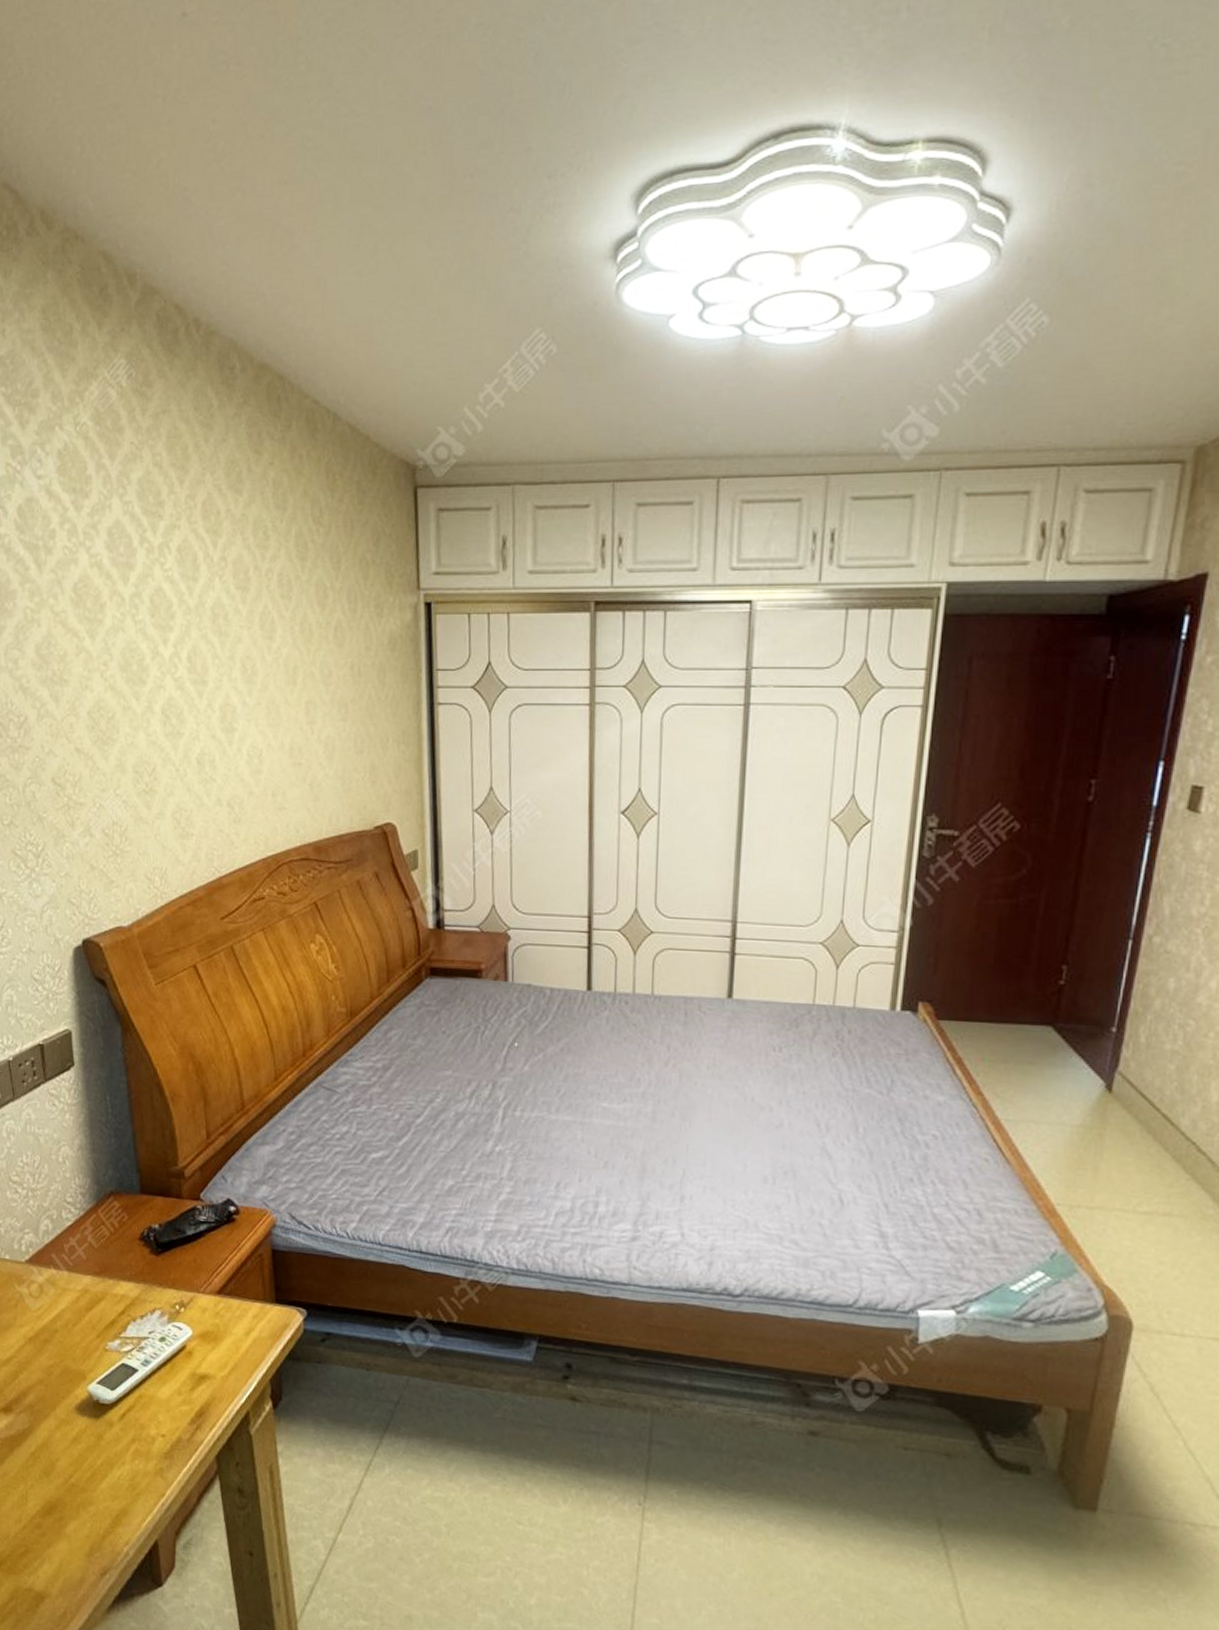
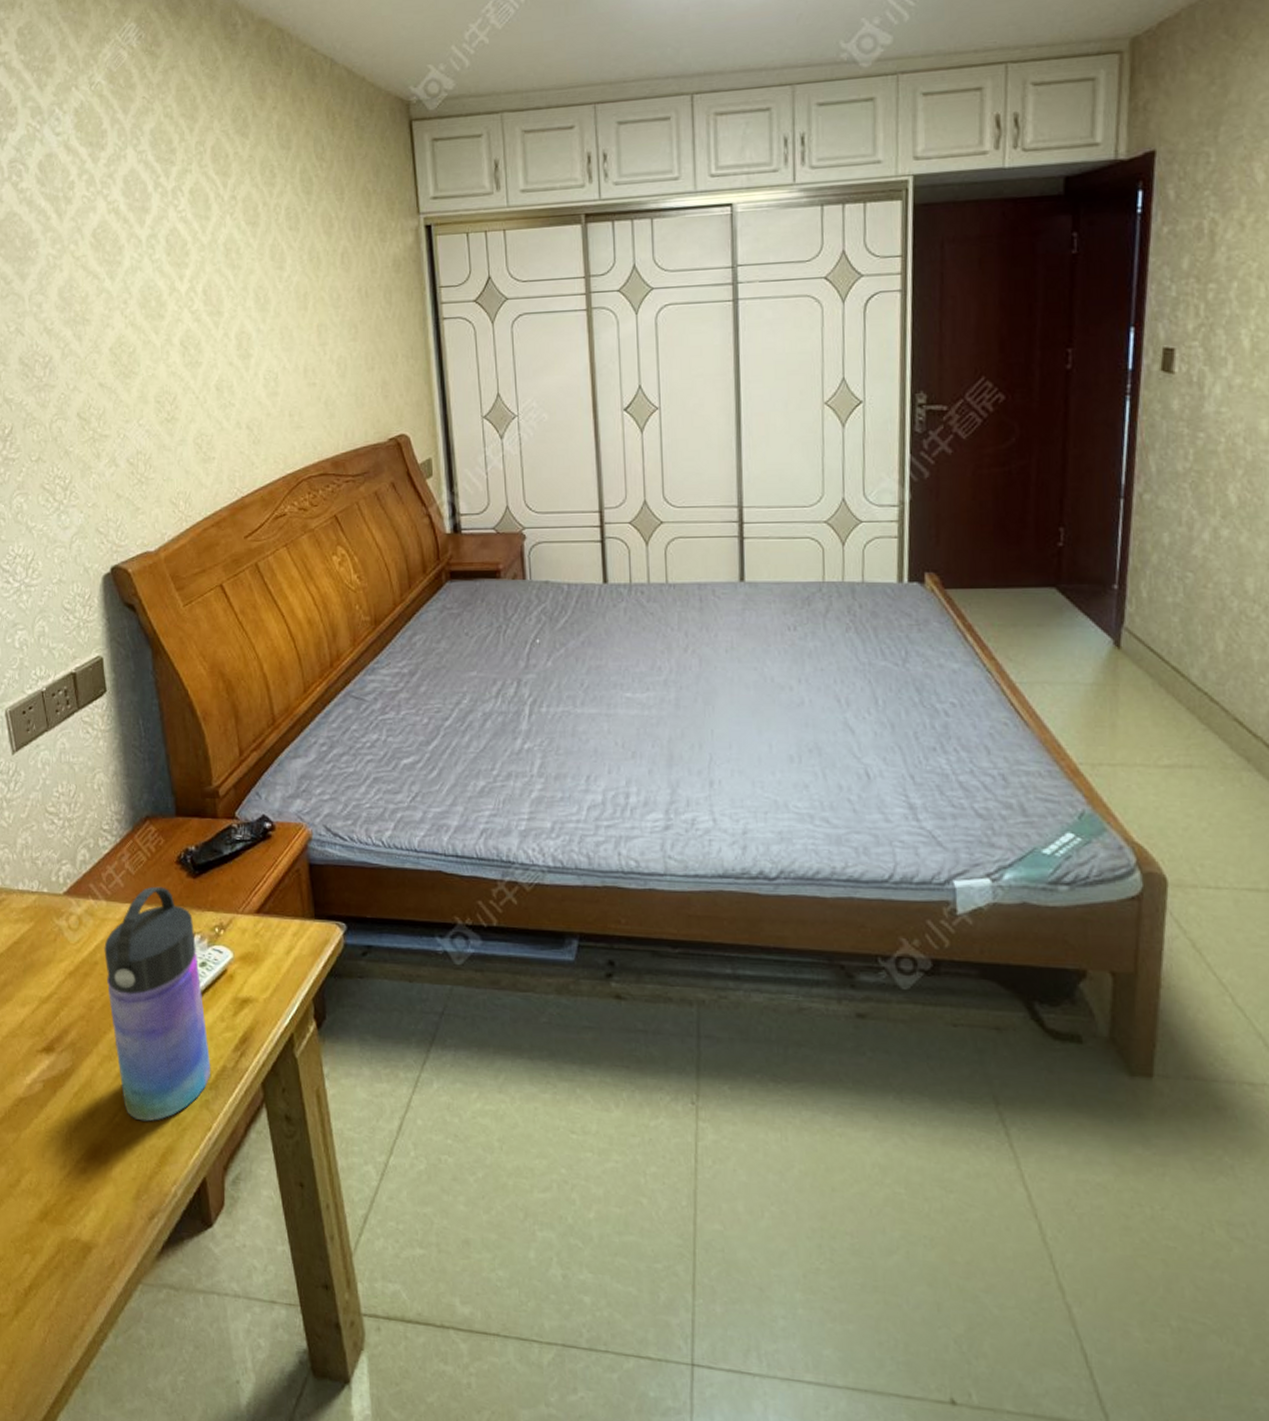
water bottle: none [64,1260,167,1485] -> present [104,886,211,1122]

